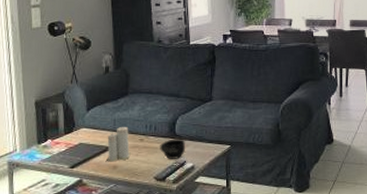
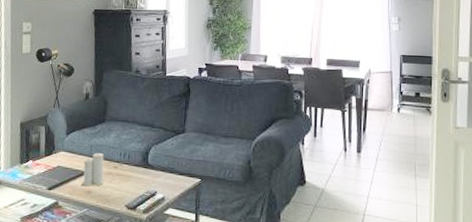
mug: present [160,139,185,159] -> none [132,168,157,189]

